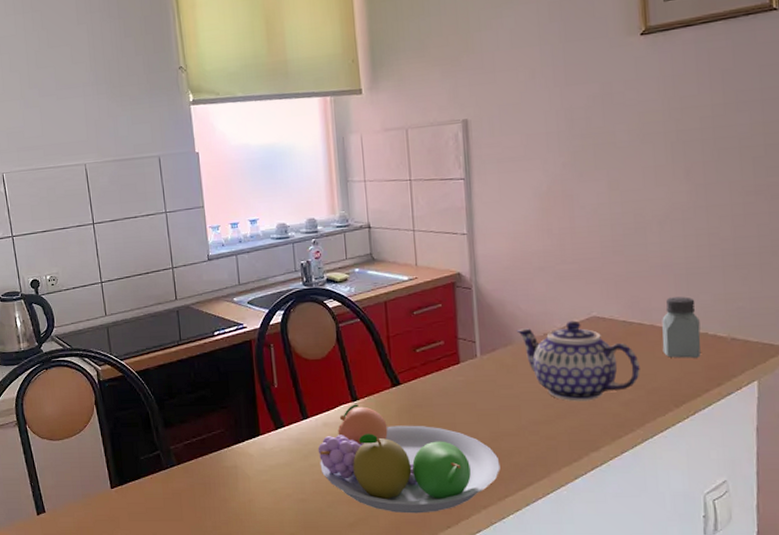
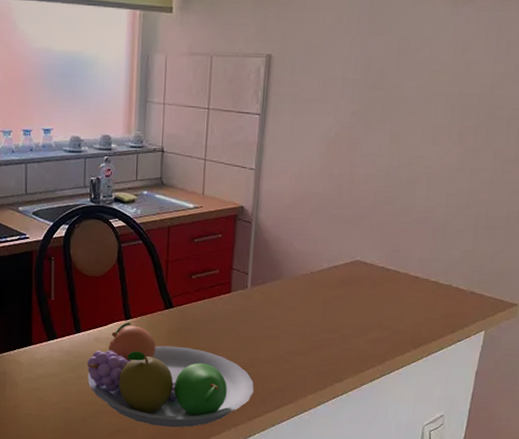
teapot: present [516,320,640,402] -> none [286,262,390,337]
saltshaker: present [662,296,701,358] -> none [411,250,447,307]

